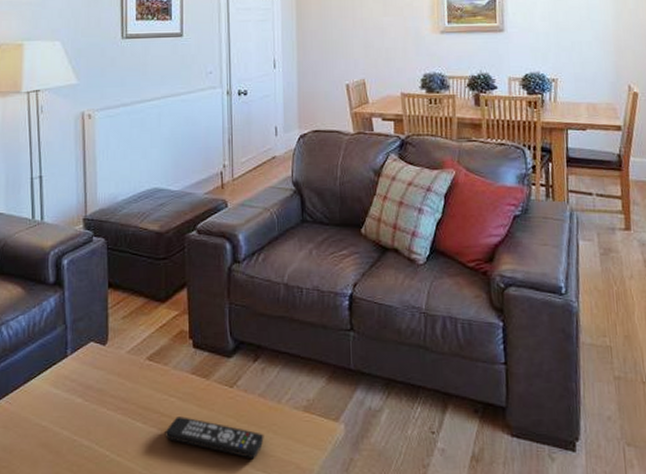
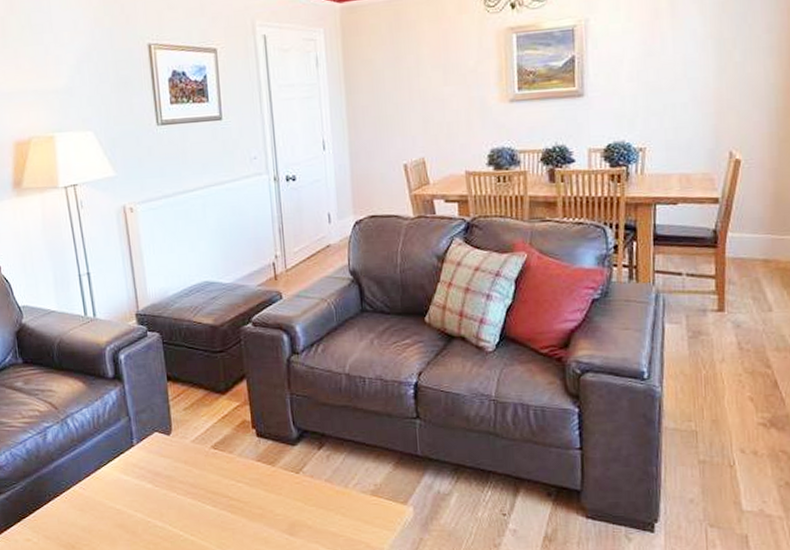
remote control: present [165,416,264,460] -> none [235,500,333,539]

